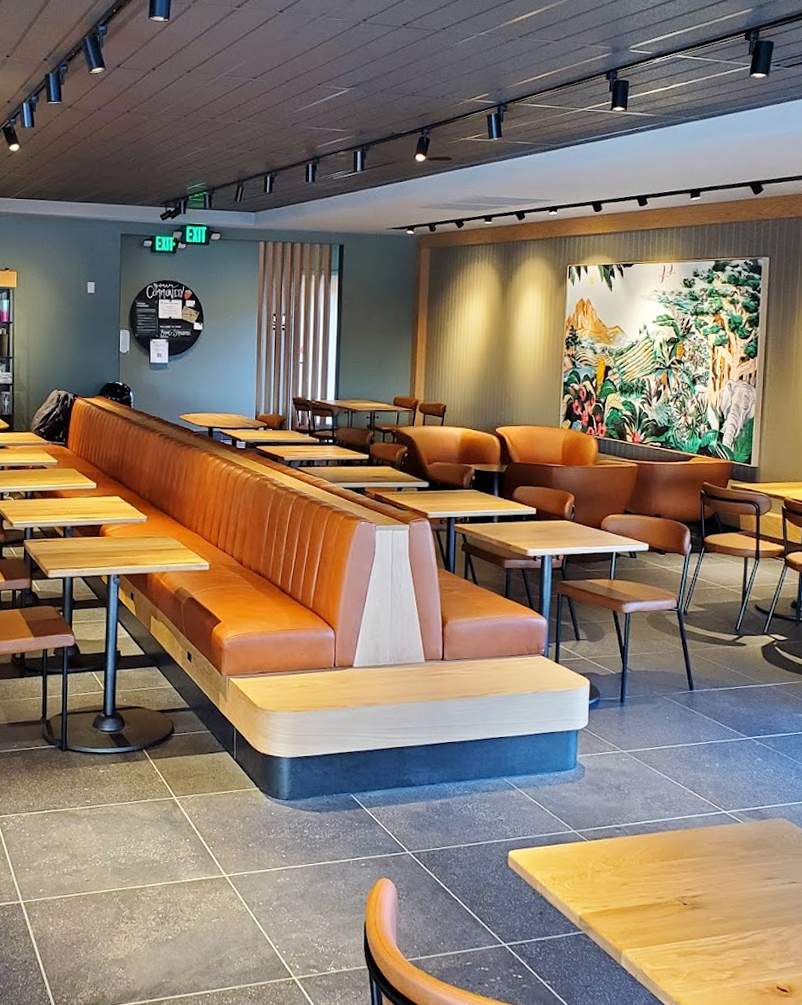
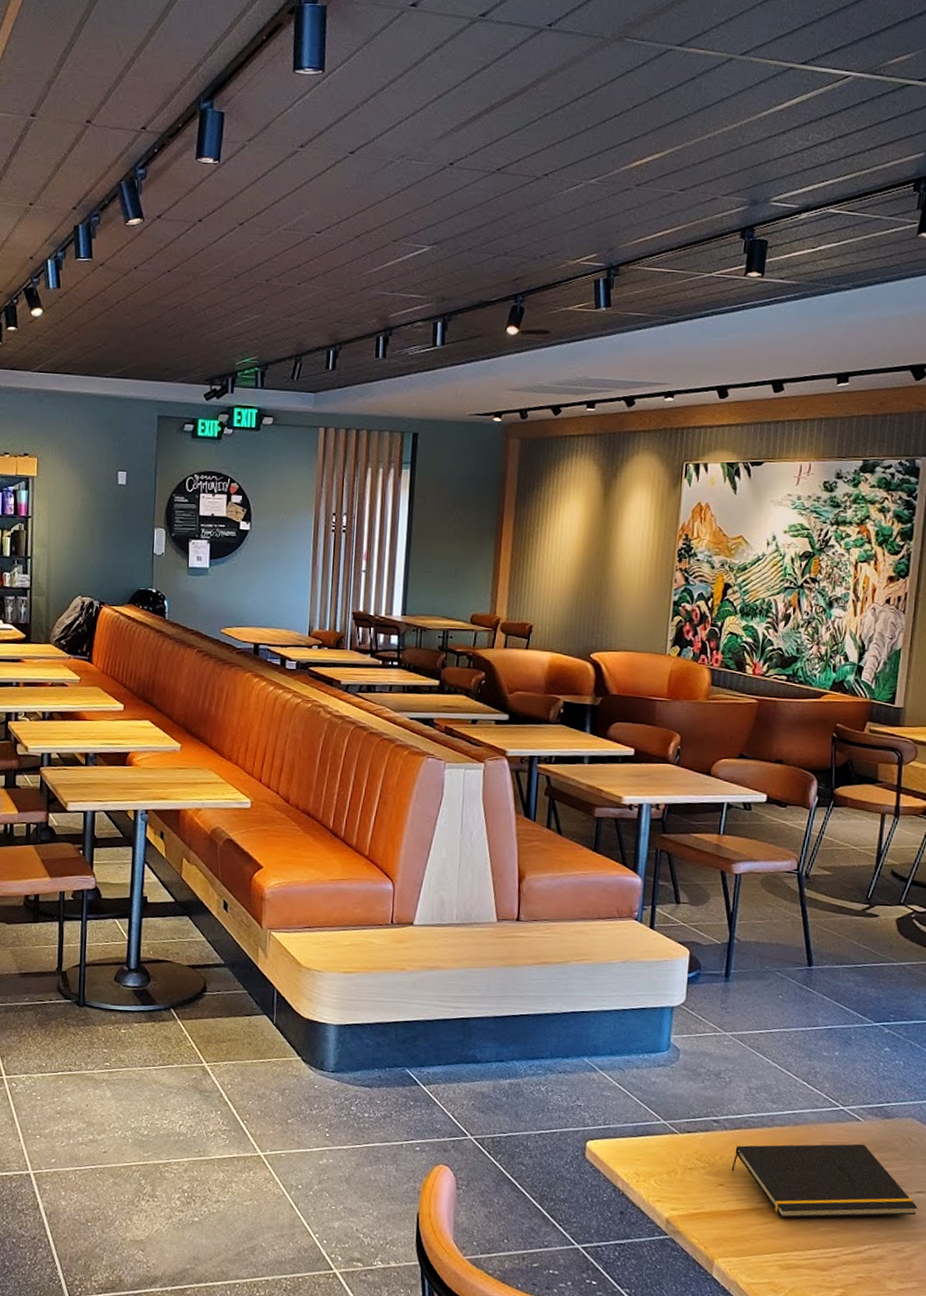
notepad: none [633,842,792,911] -> present [731,1143,918,1218]

